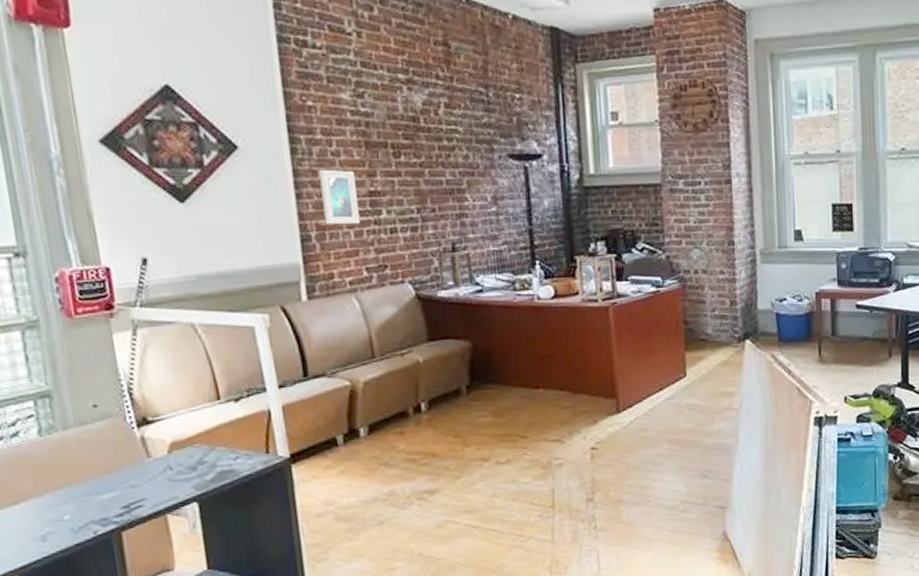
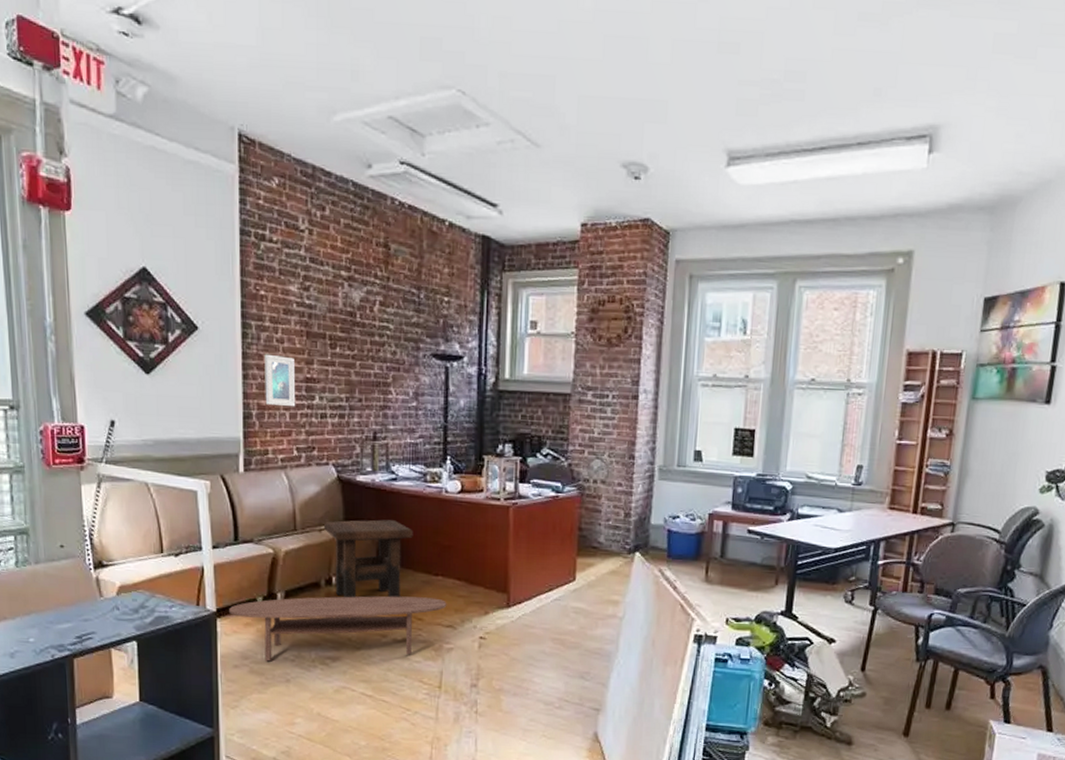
coffee table: none [305,412,552,505] -> present [229,596,447,662]
side table: none [406,335,507,425] -> present [324,519,413,598]

